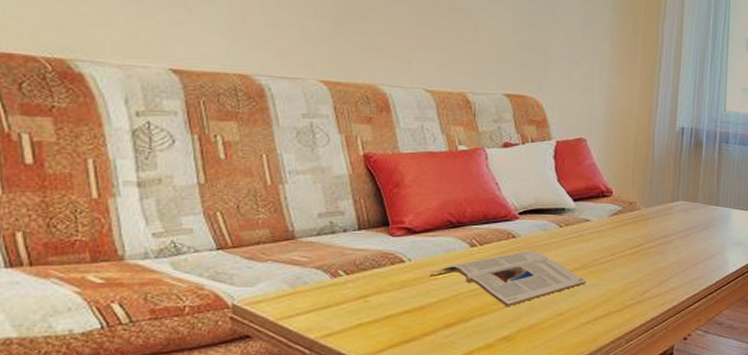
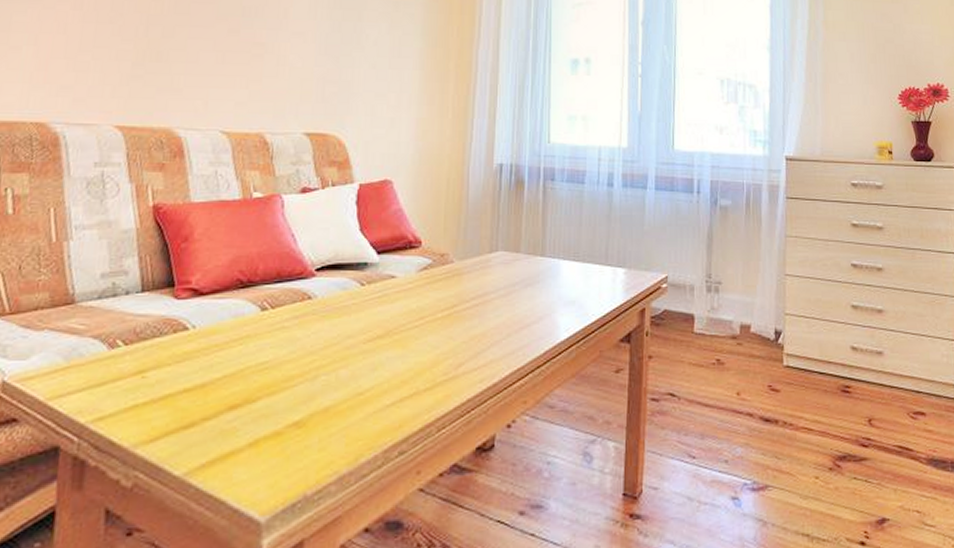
magazine: present [430,250,586,306] -> none [215,313,390,383]

